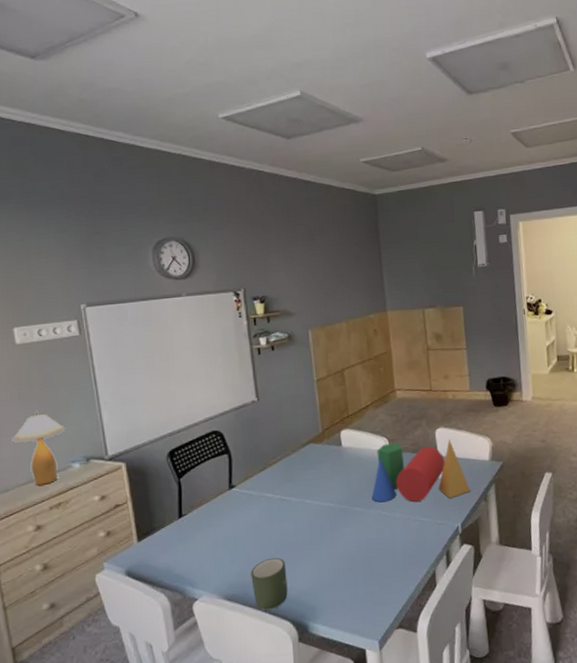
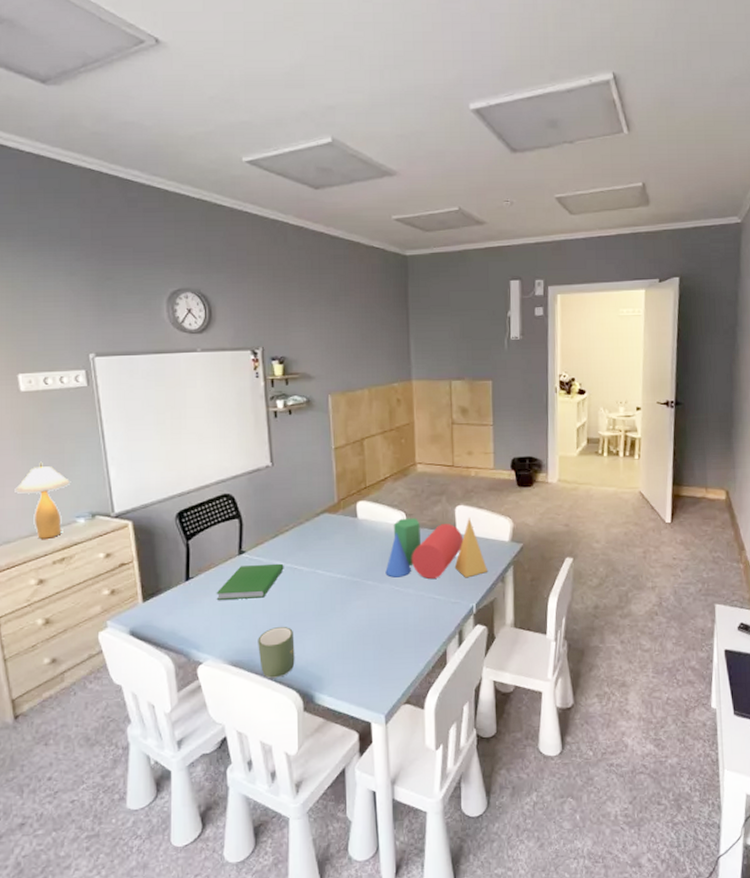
hardcover book: none [208,495,274,535] -> present [216,563,284,600]

